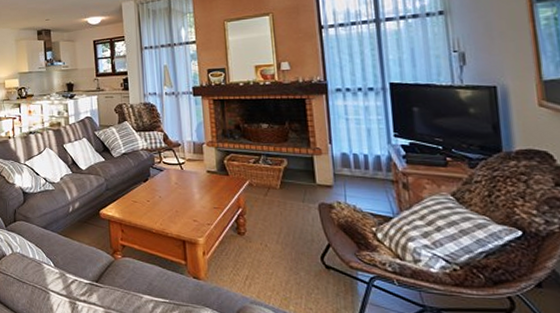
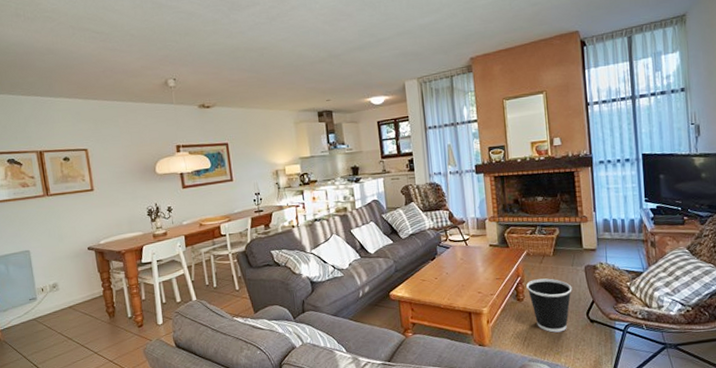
wastebasket: none [248,213,303,275] -> present [526,278,572,333]

